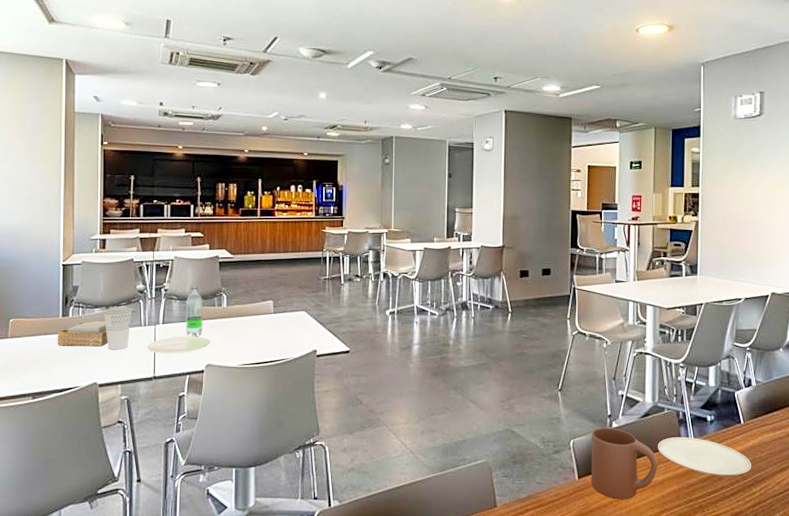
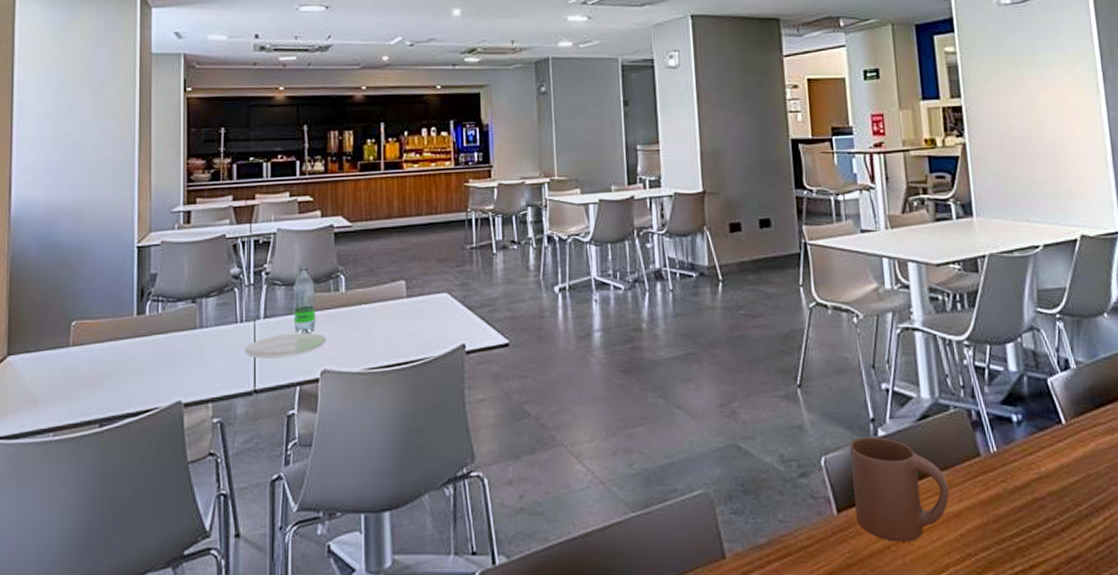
napkin holder: present [57,321,108,347] -> none [131,318,195,354]
cup: present [102,306,133,350] -> none [187,297,226,357]
plate: present [658,436,752,477] -> none [946,446,1086,503]

